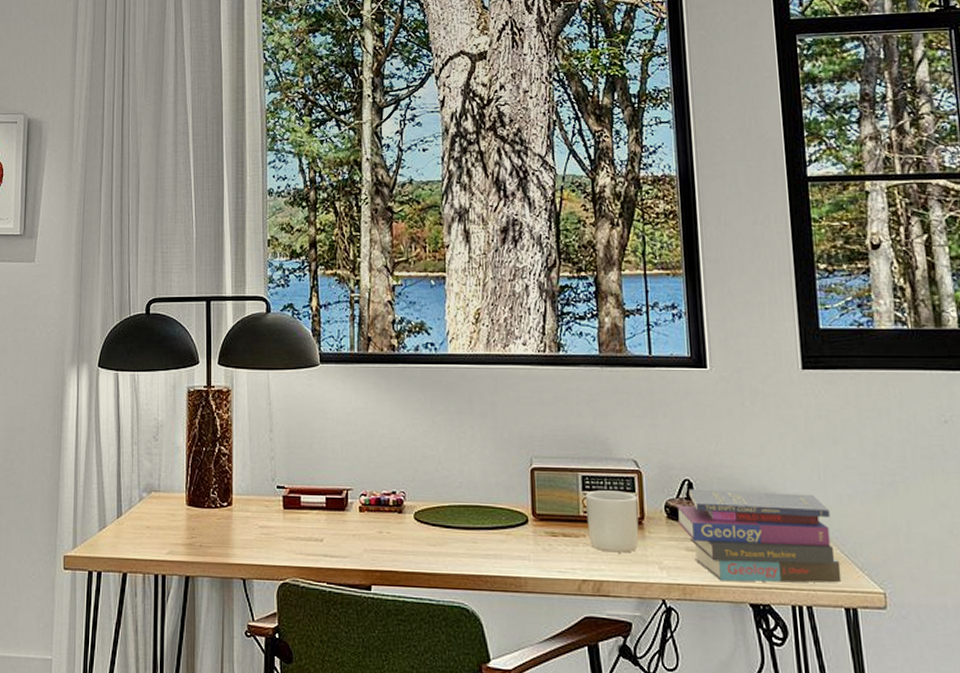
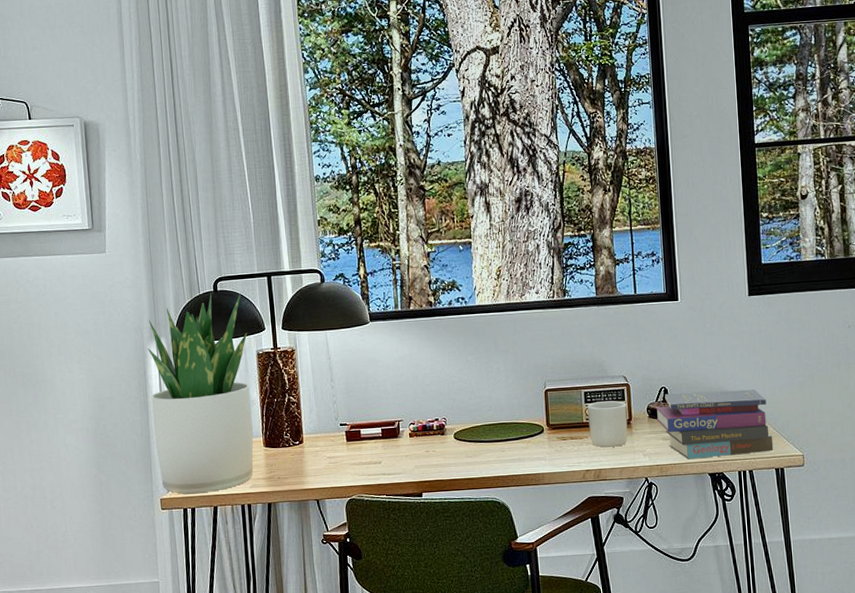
planter: none [64,316,179,555] -> present [148,292,254,494]

